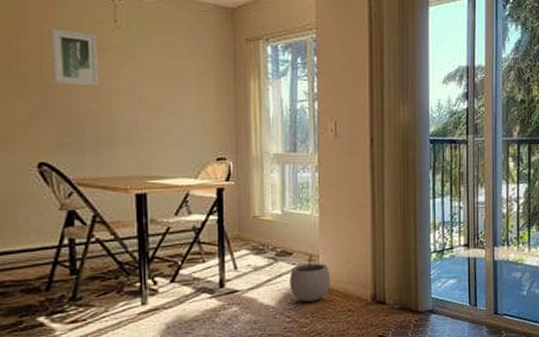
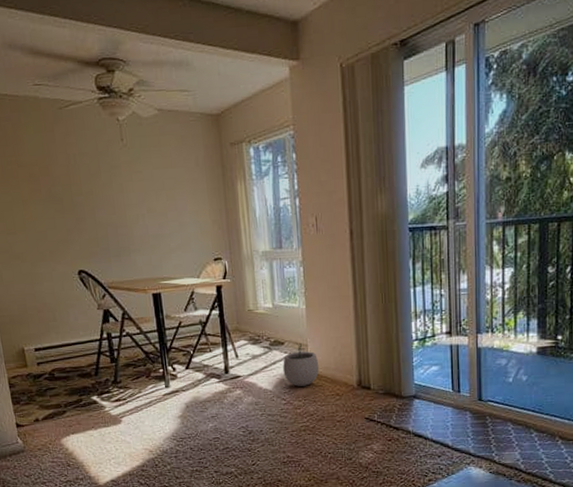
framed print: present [50,29,100,88] -> none [74,152,116,202]

